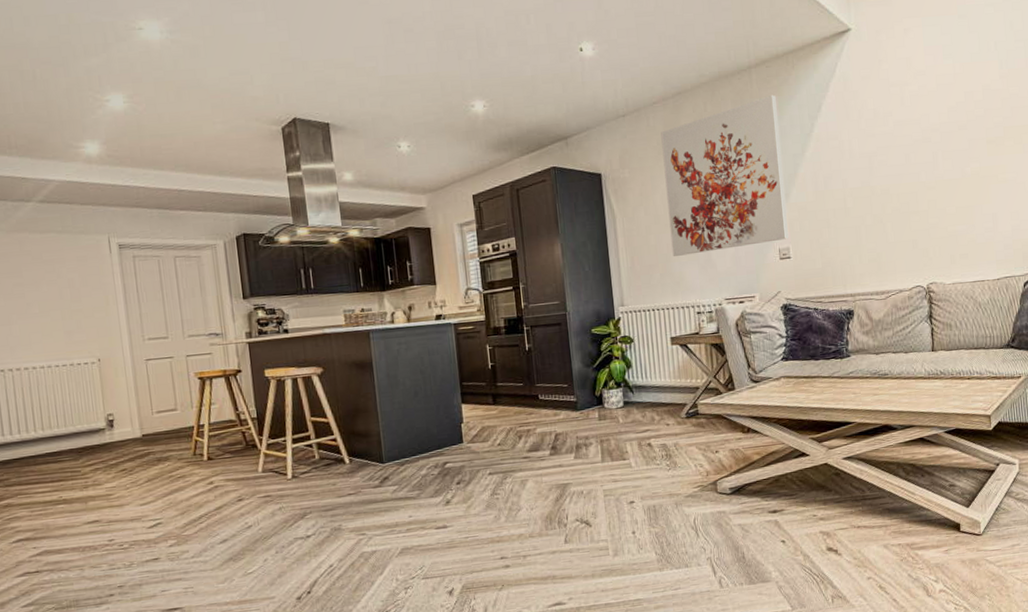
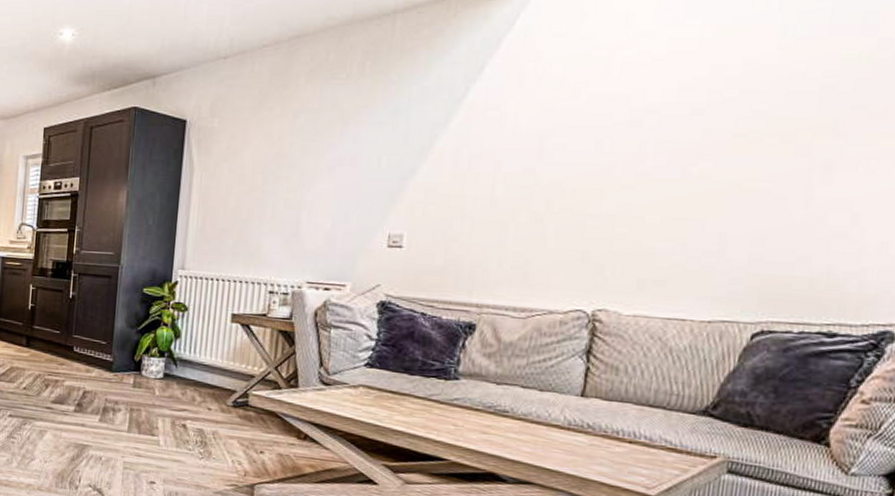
wall art: present [661,94,790,256] -> none [252,47,423,225]

